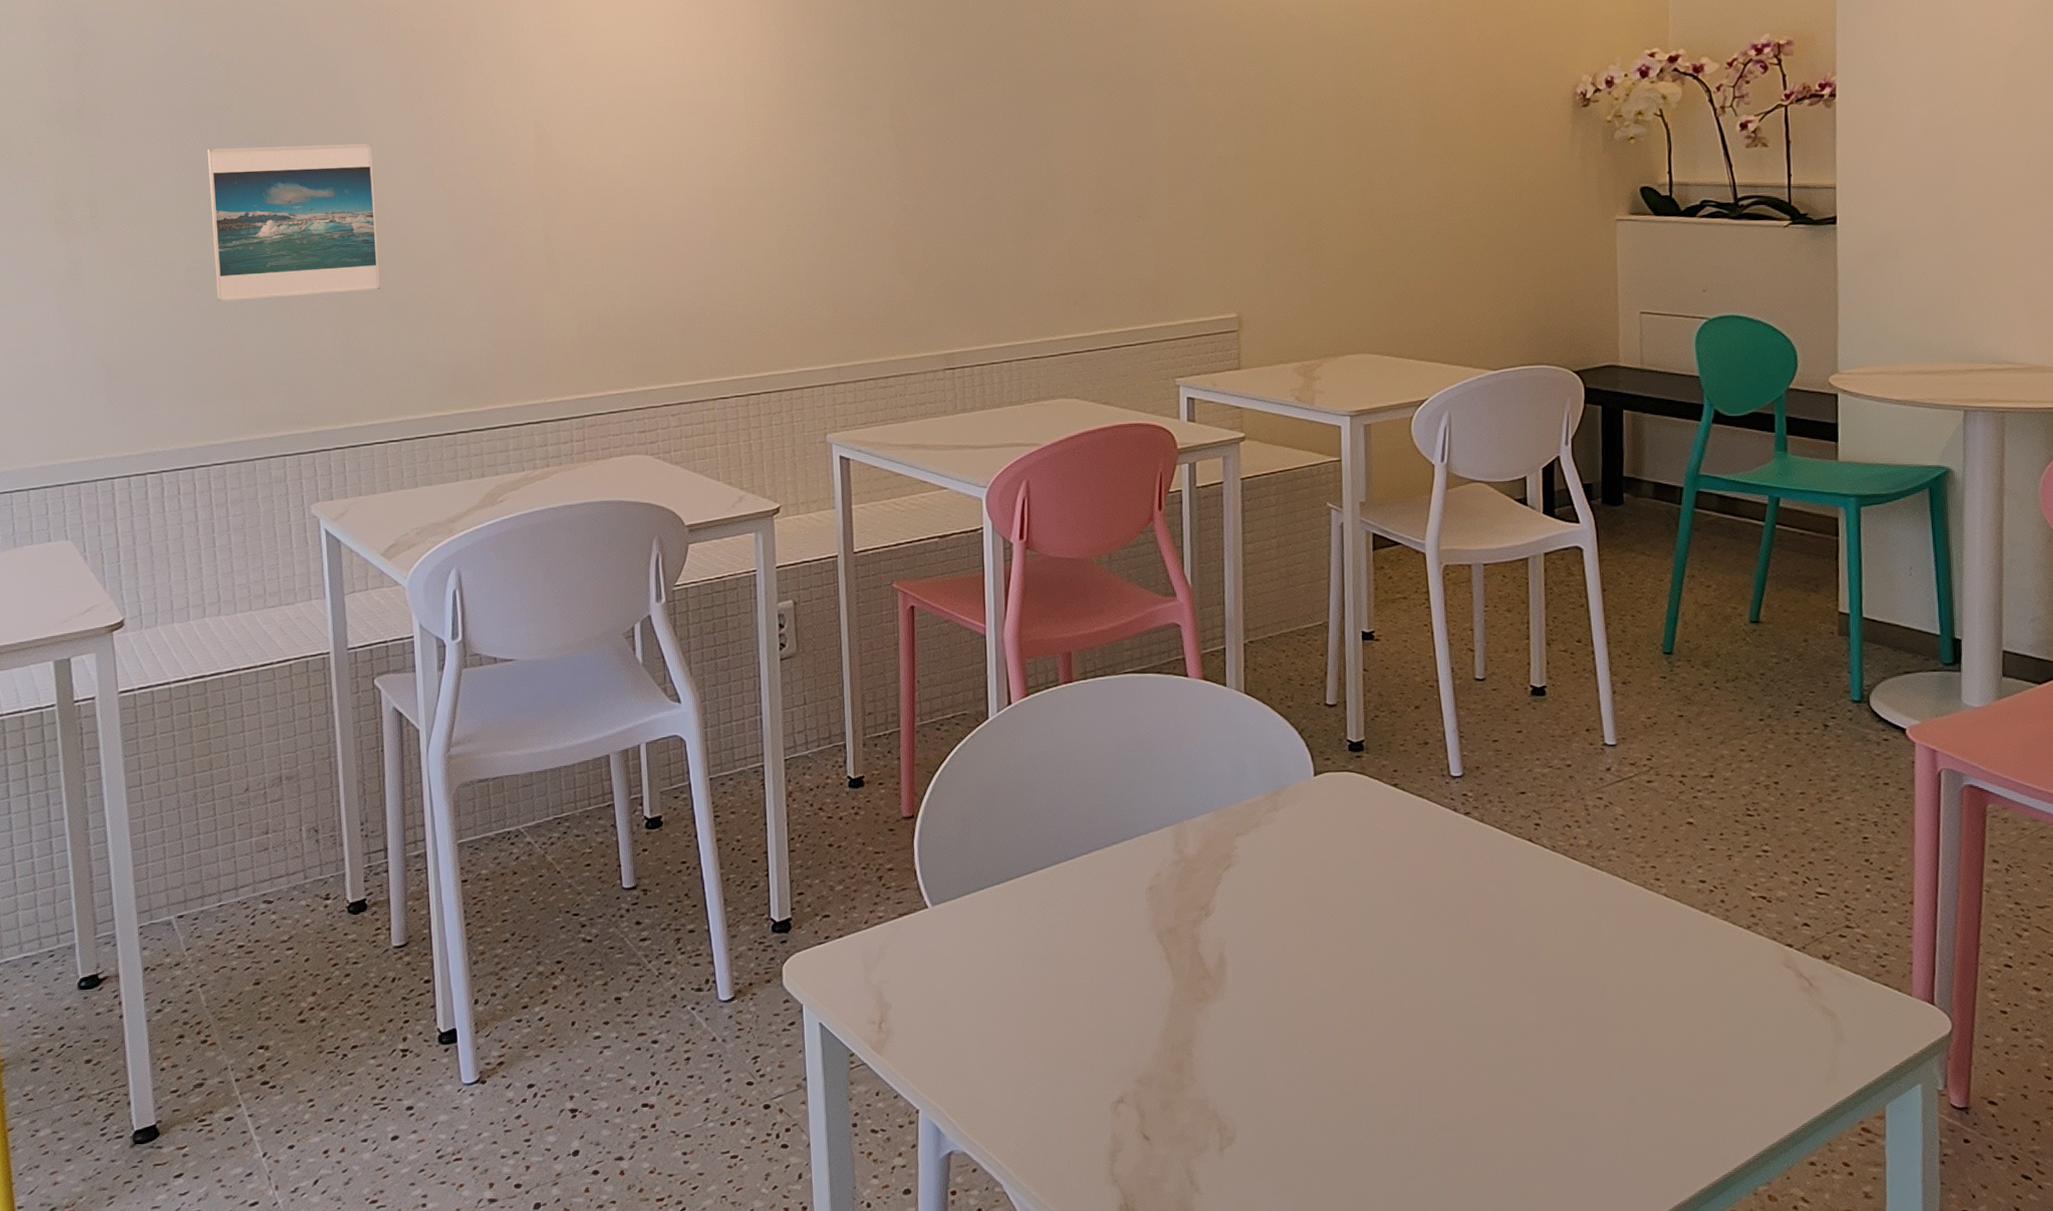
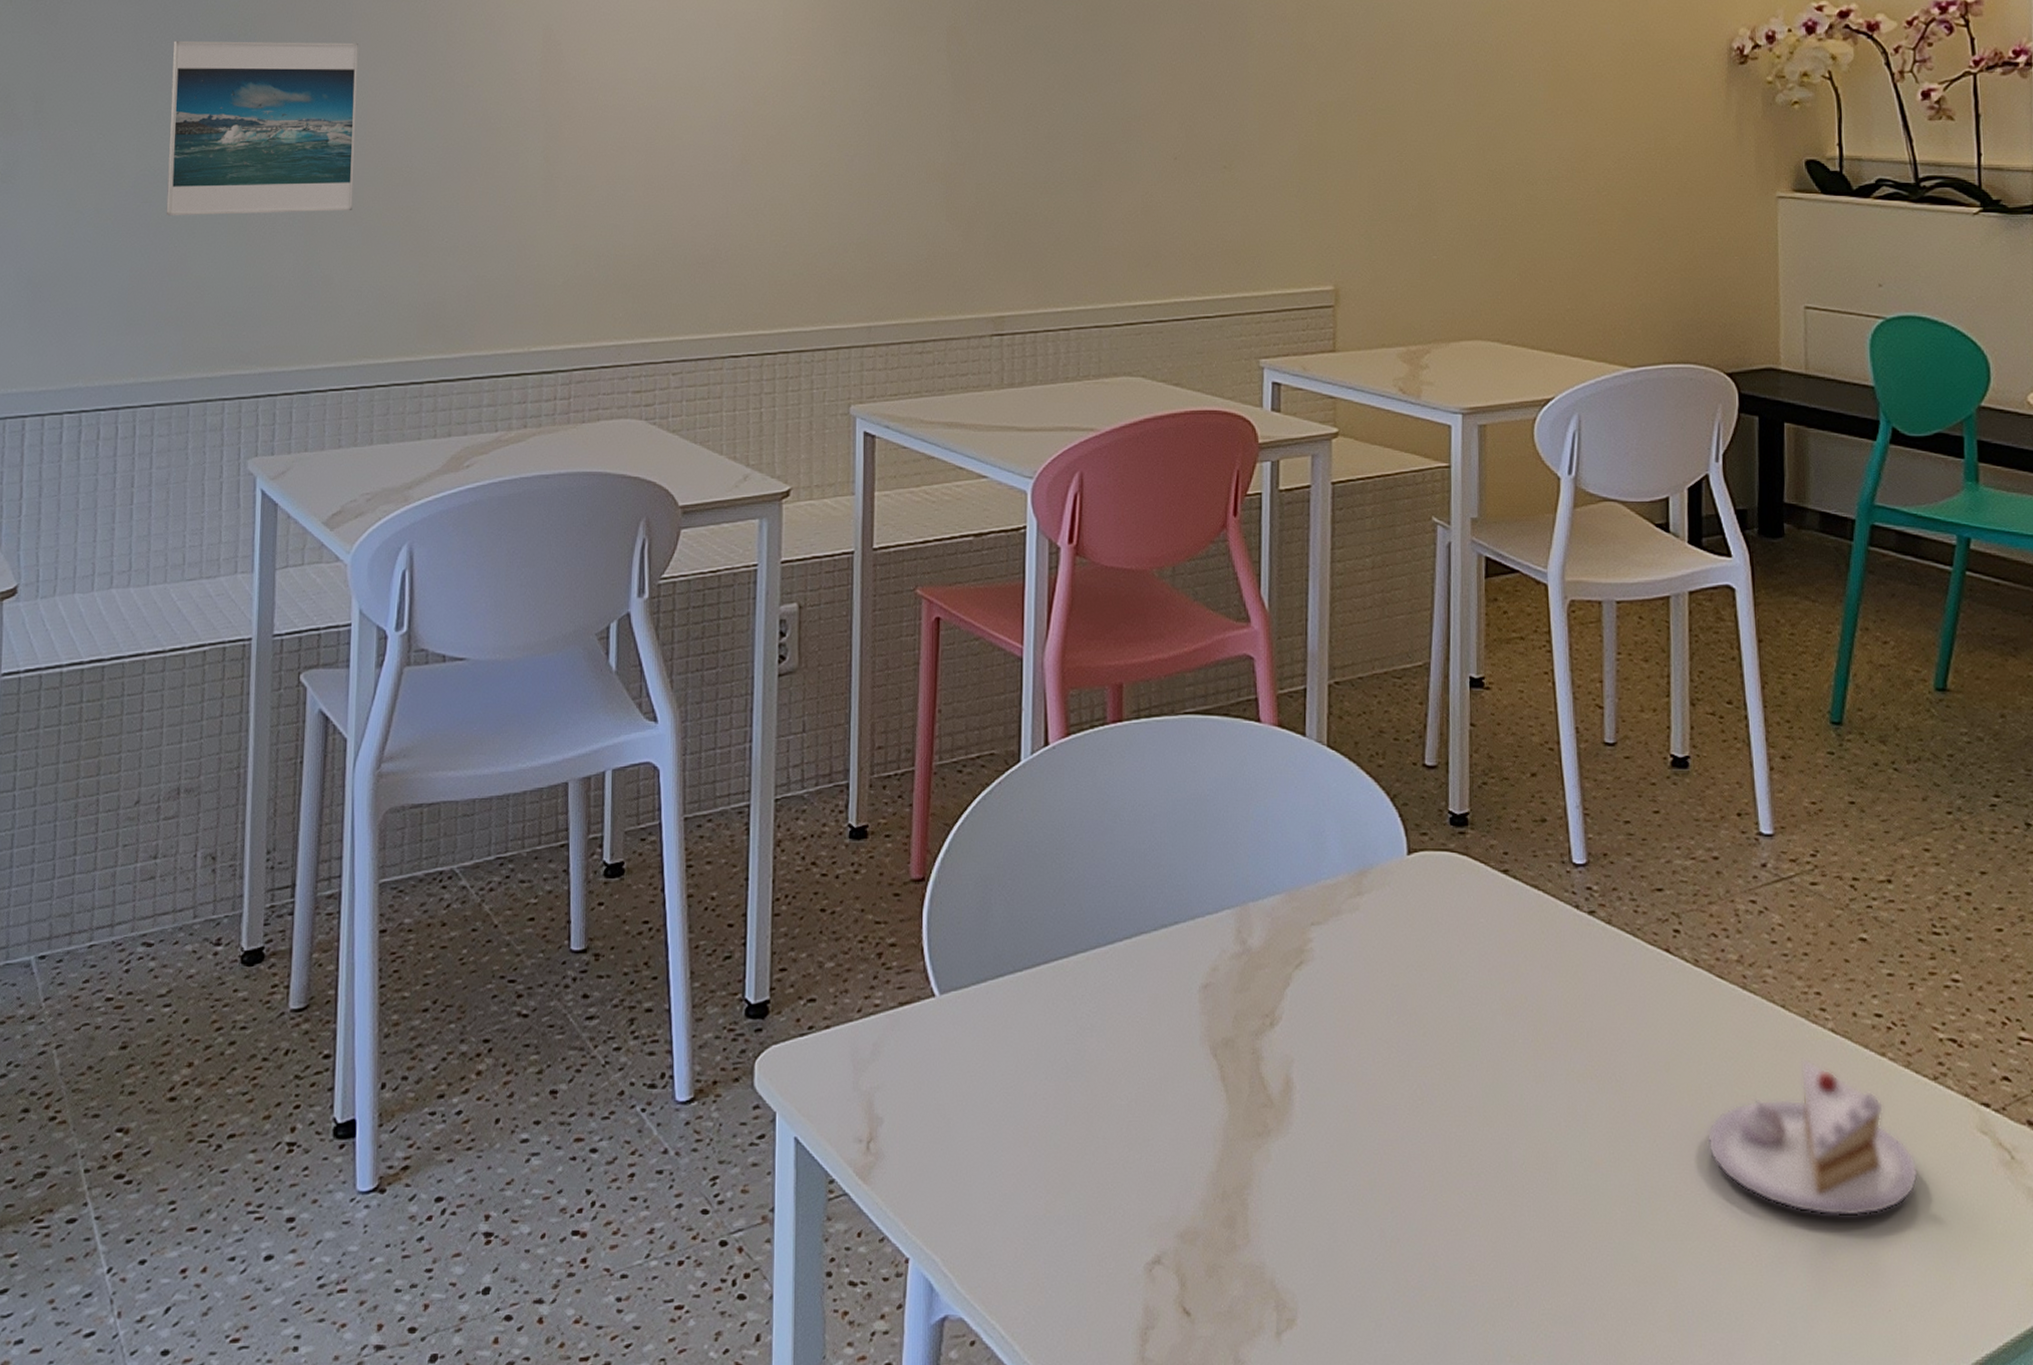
pastry: none [1564,917,1736,1037] -> present [1707,1058,1919,1217]

